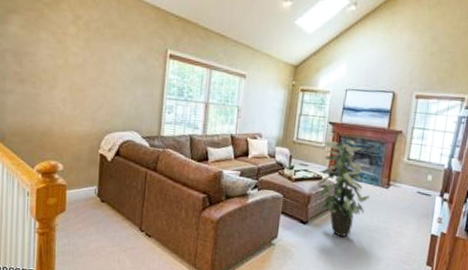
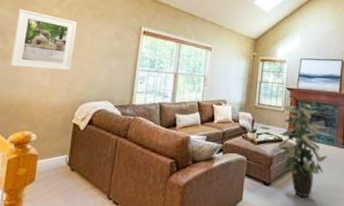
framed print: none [28,26,97,98] -> present [9,9,78,71]

